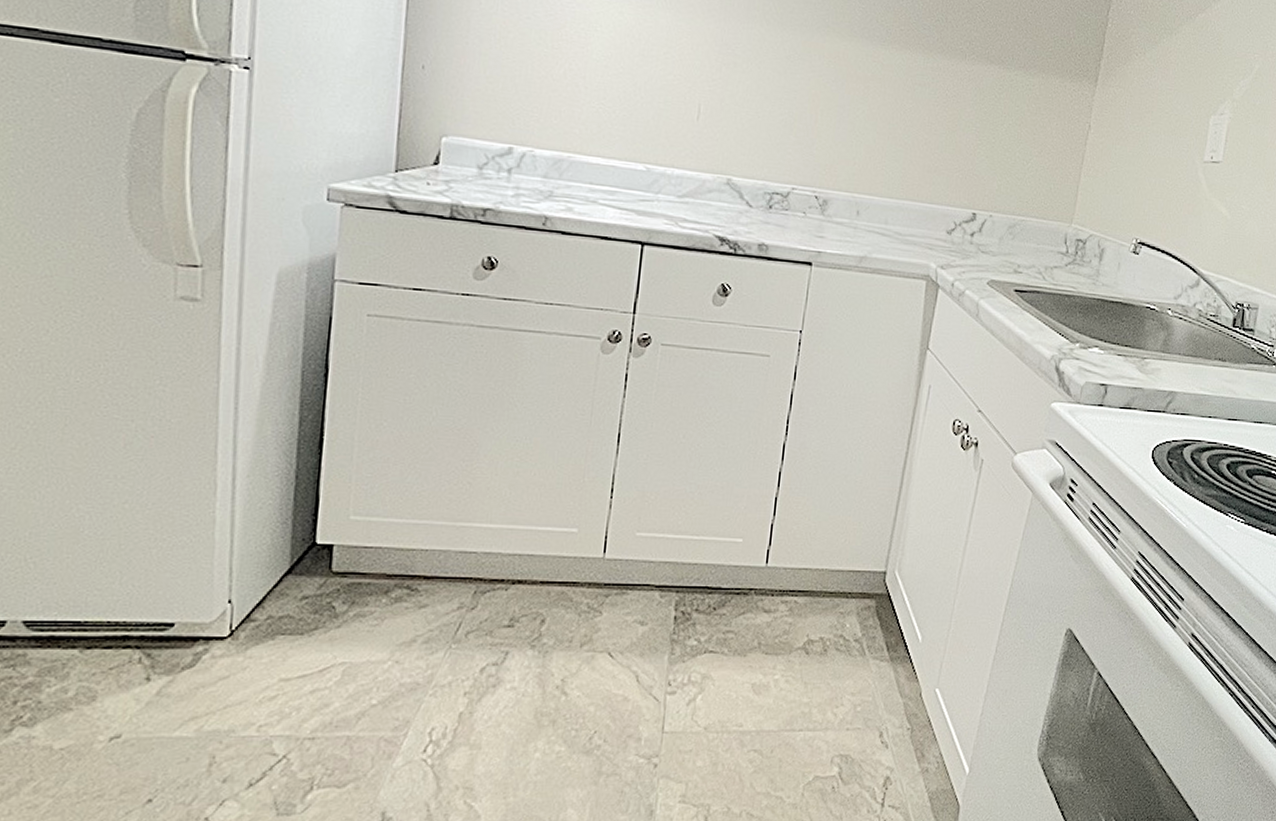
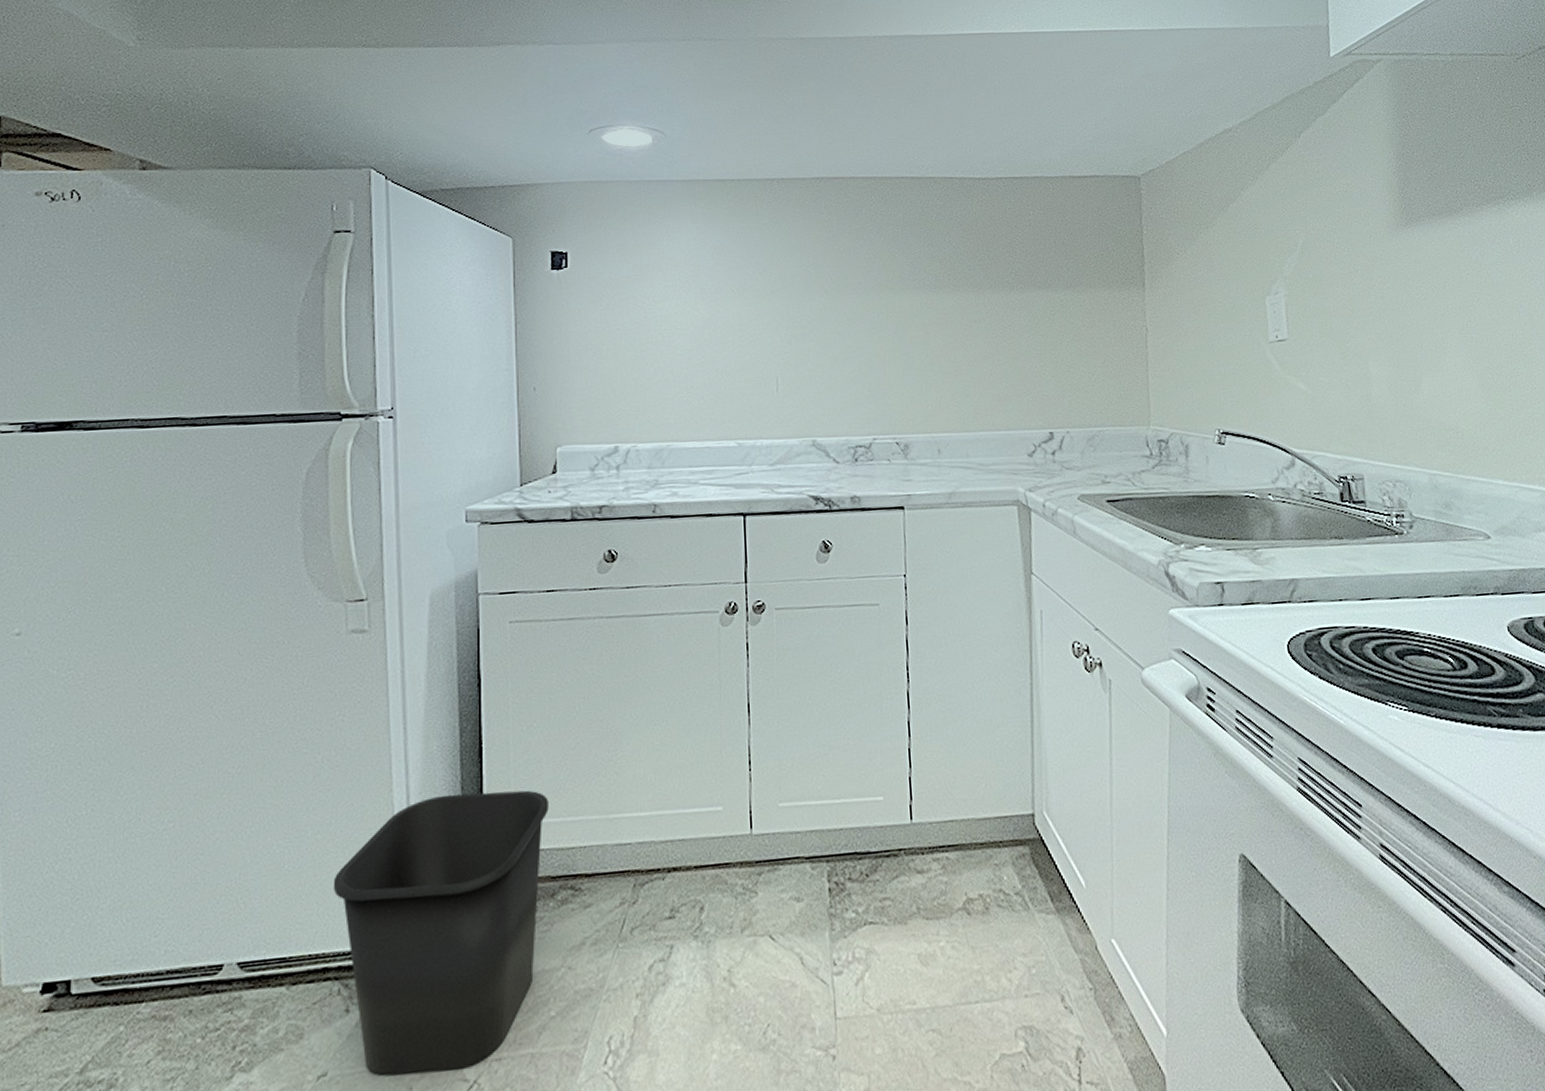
waste bin: none [139,481,392,745] -> present [333,790,549,1077]

